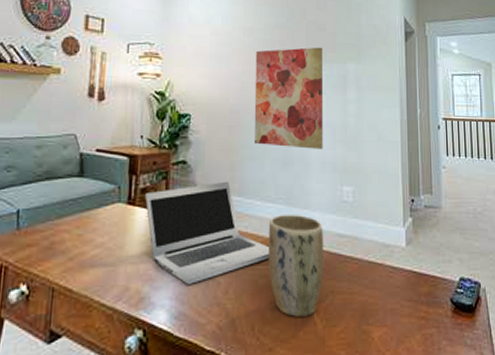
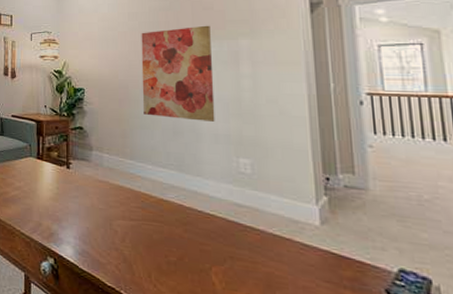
laptop: present [145,181,270,284] -> none [51,146,164,229]
plant pot: present [267,214,324,318] -> none [160,179,221,276]

